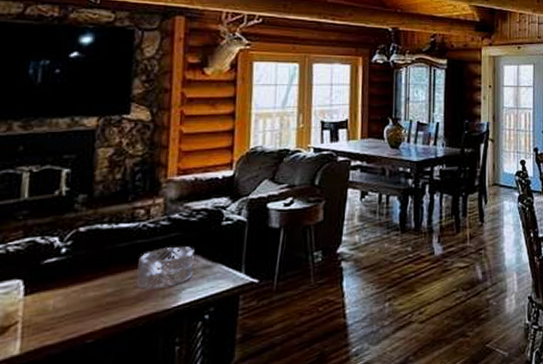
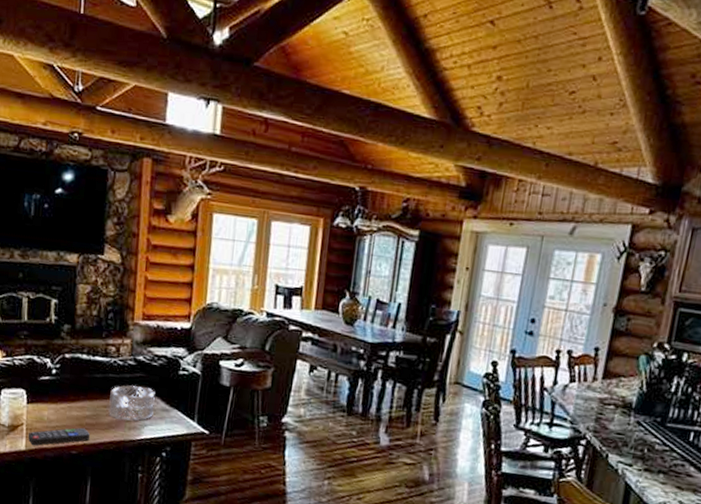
remote control: none [24,308,111,346] -> present [27,427,90,446]

